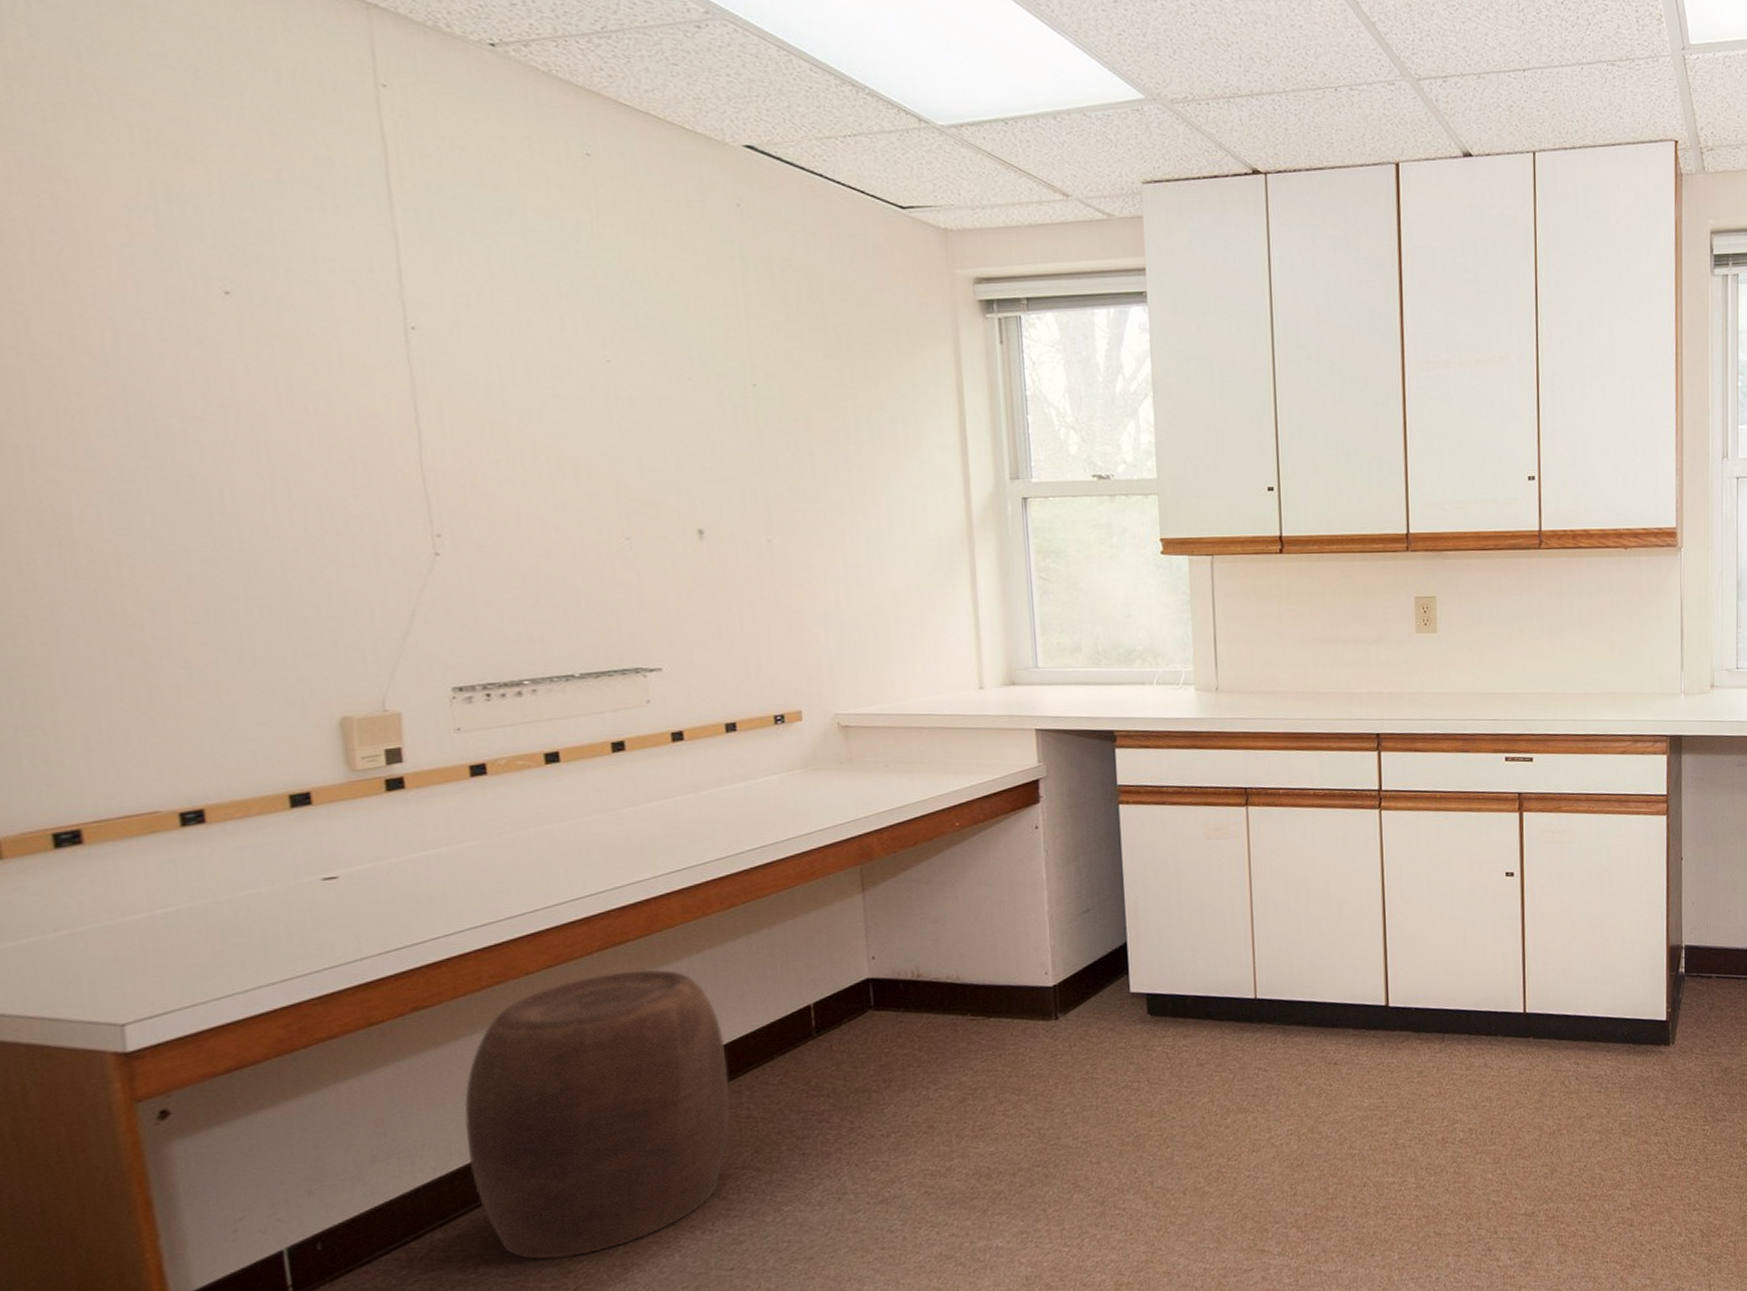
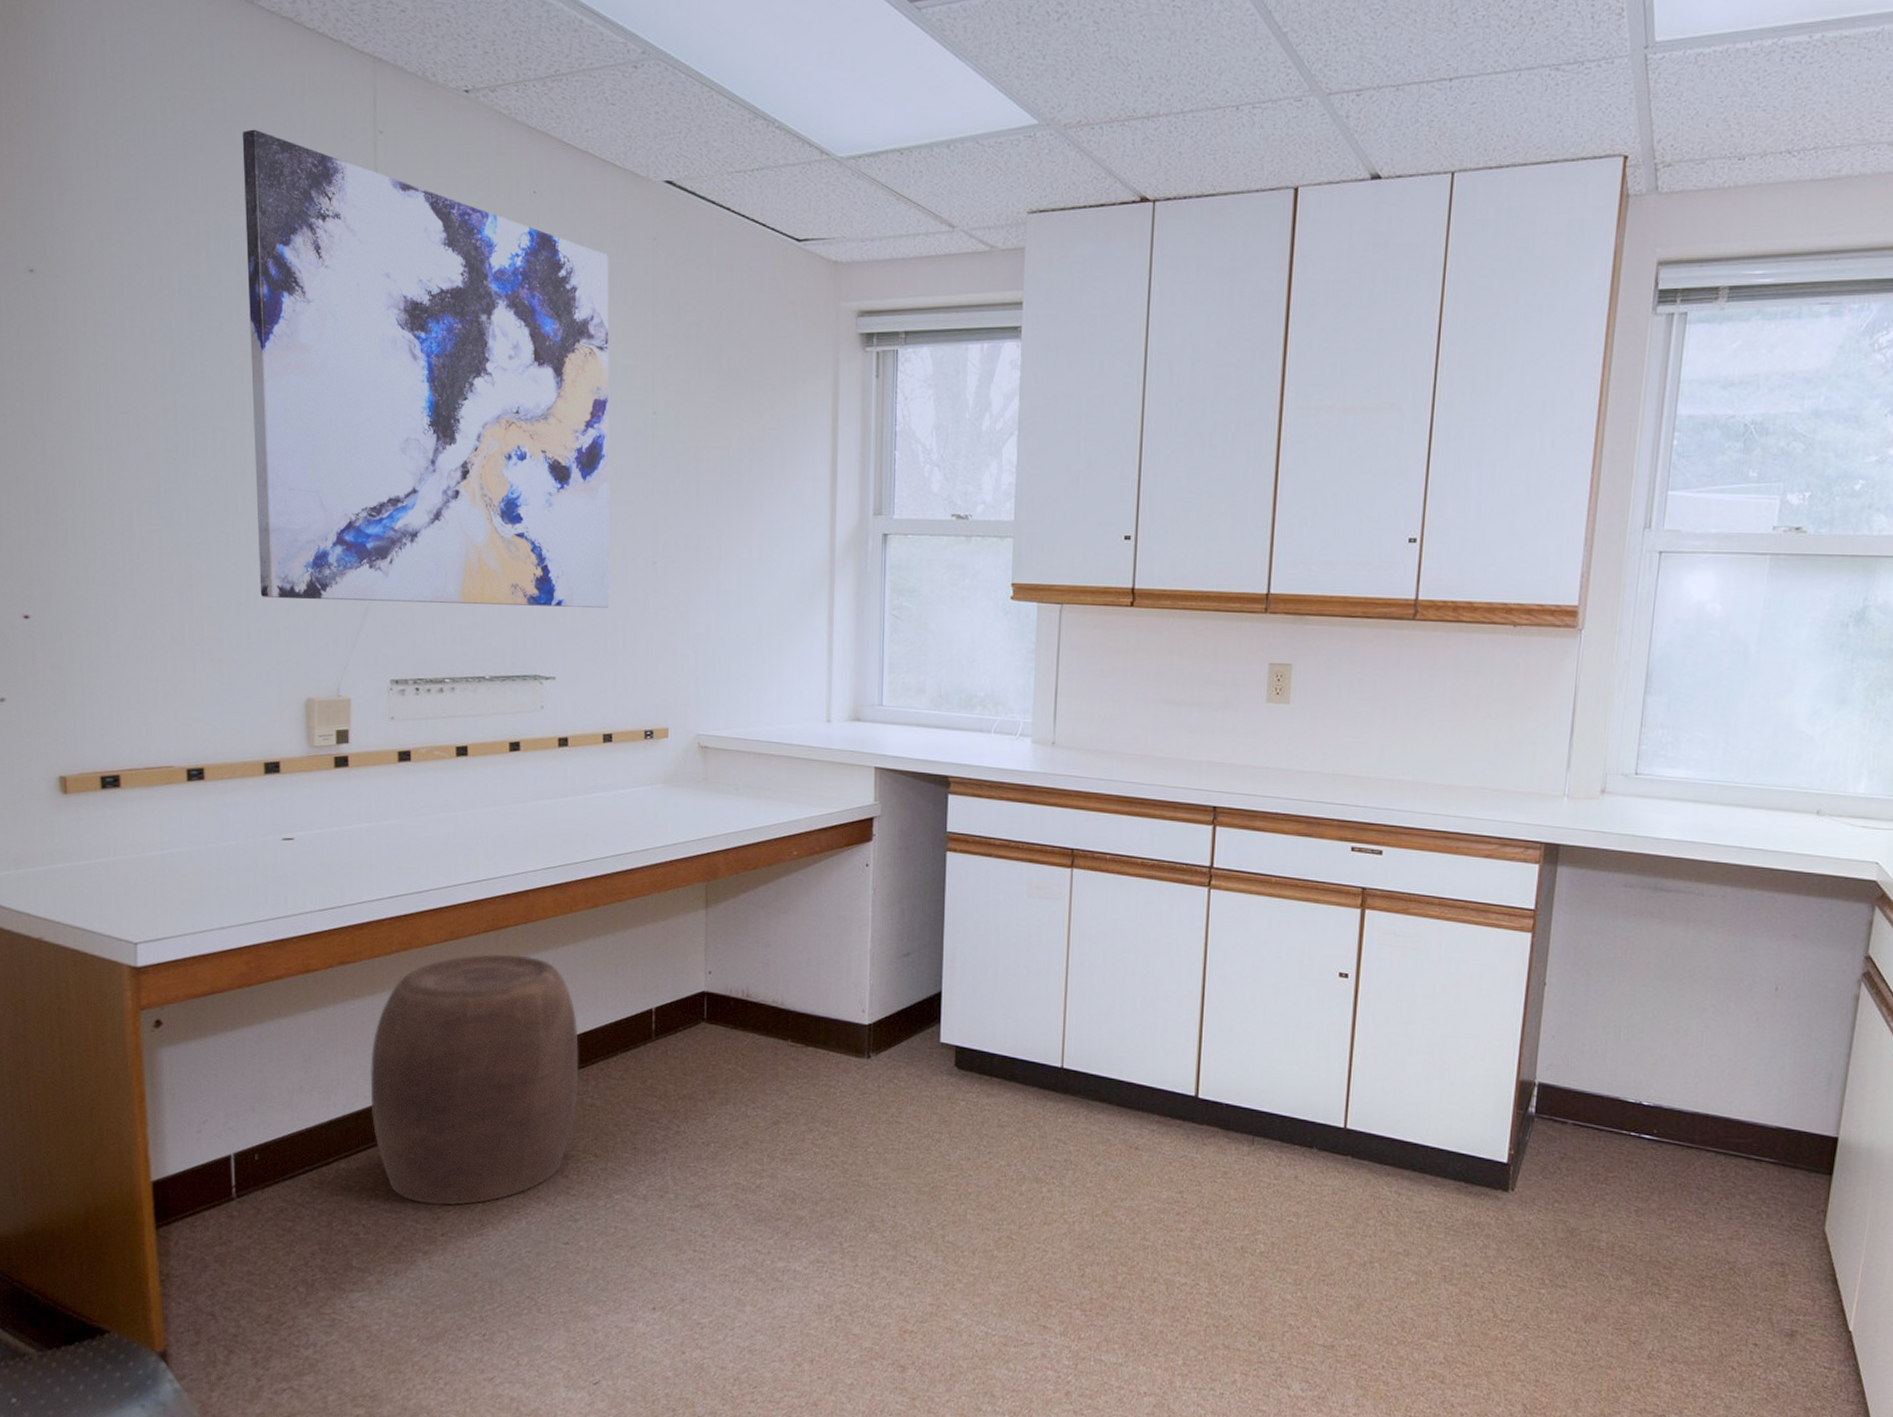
wall art: none [192,77,721,608] -> present [242,129,610,608]

